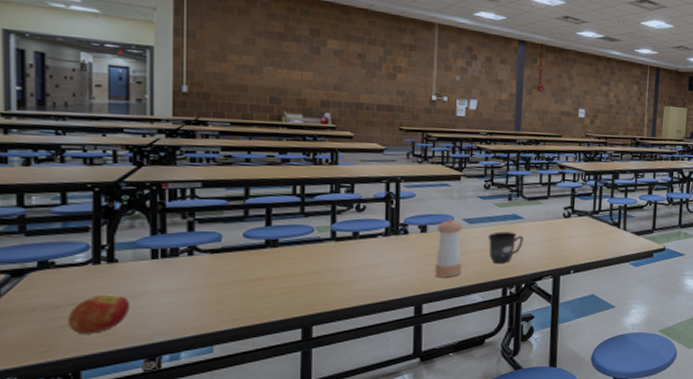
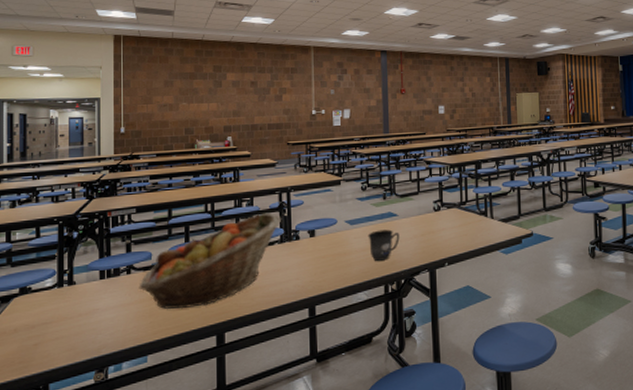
fruit: present [67,295,131,334] -> none [39,314,85,350]
fruit basket: none [204,202,387,298] -> present [139,213,281,309]
pepper shaker: present [434,219,463,278] -> none [323,222,347,279]

